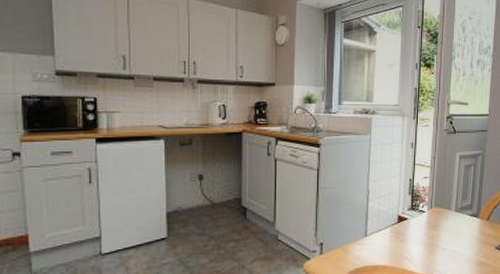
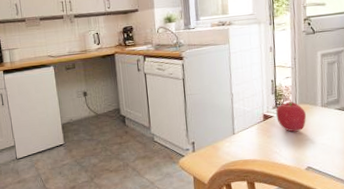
fruit: none [411,203,440,237] -> present [276,101,306,132]

